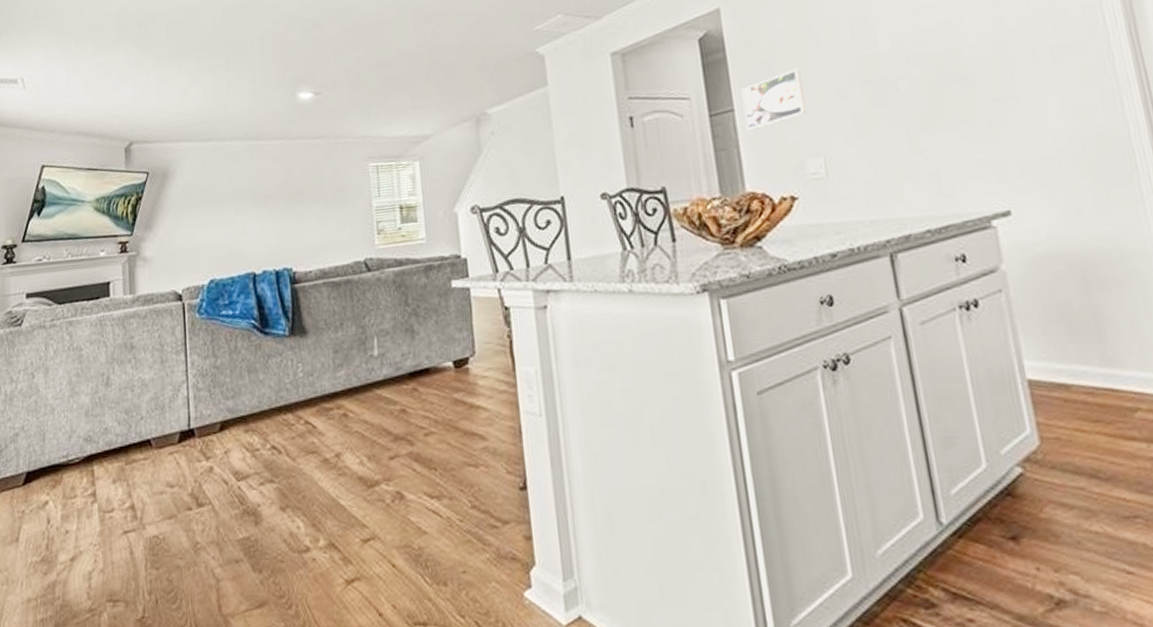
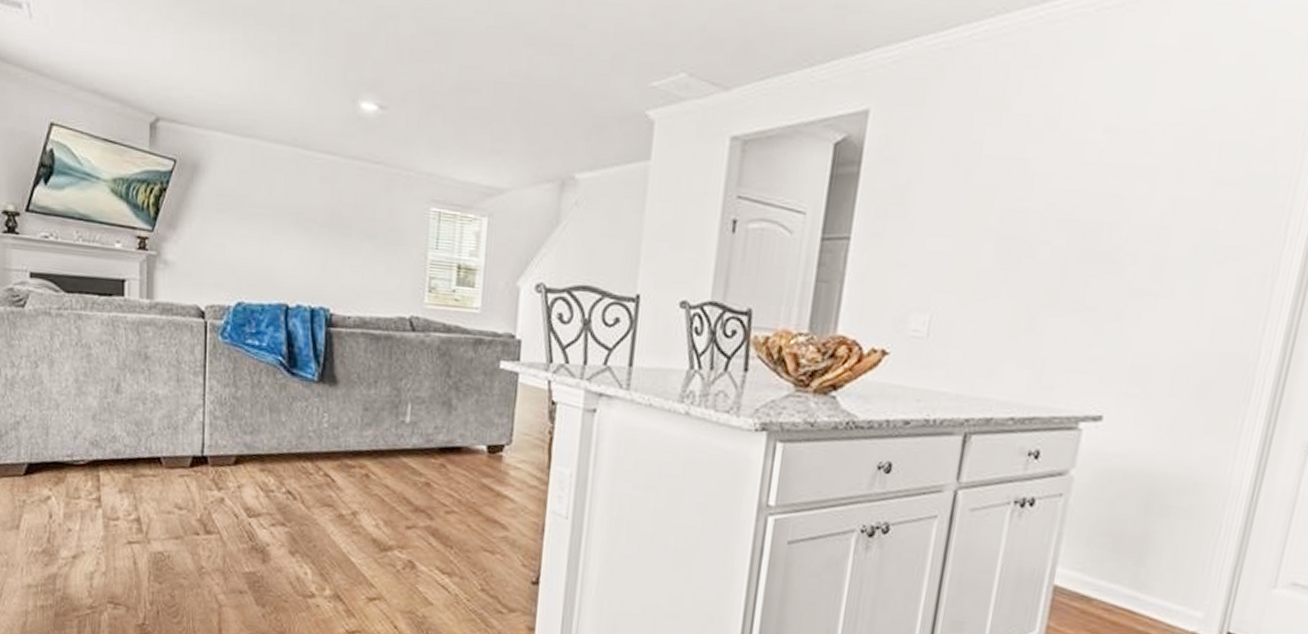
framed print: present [741,68,806,130] -> none [858,205,936,266]

